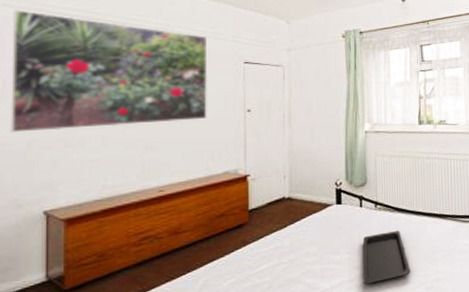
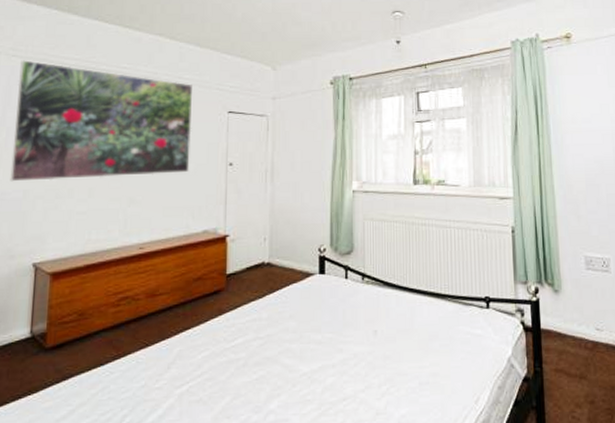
serving tray: present [363,231,411,285] -> none [347,310,402,372]

